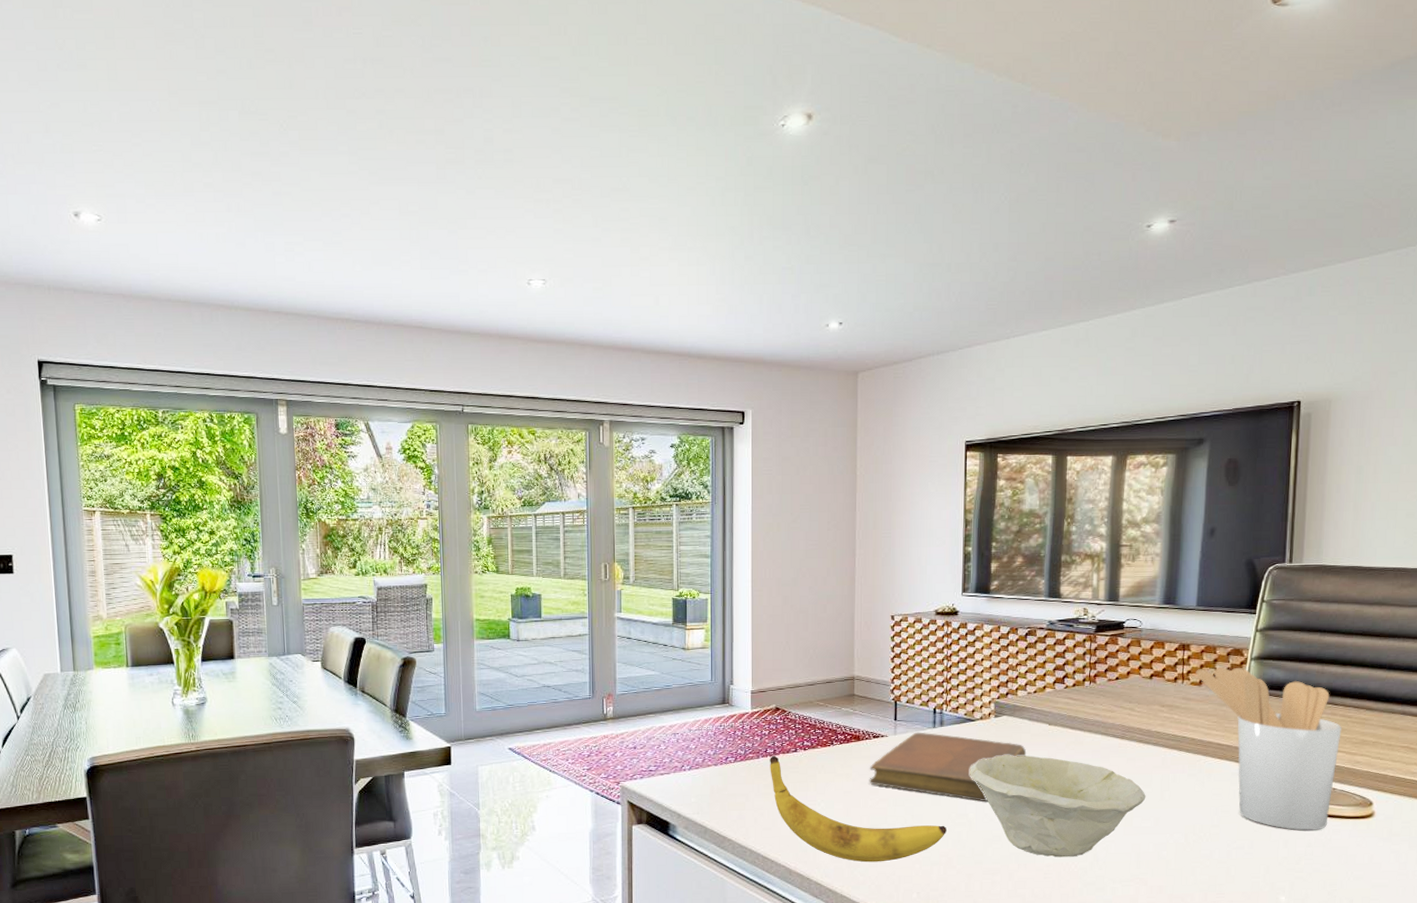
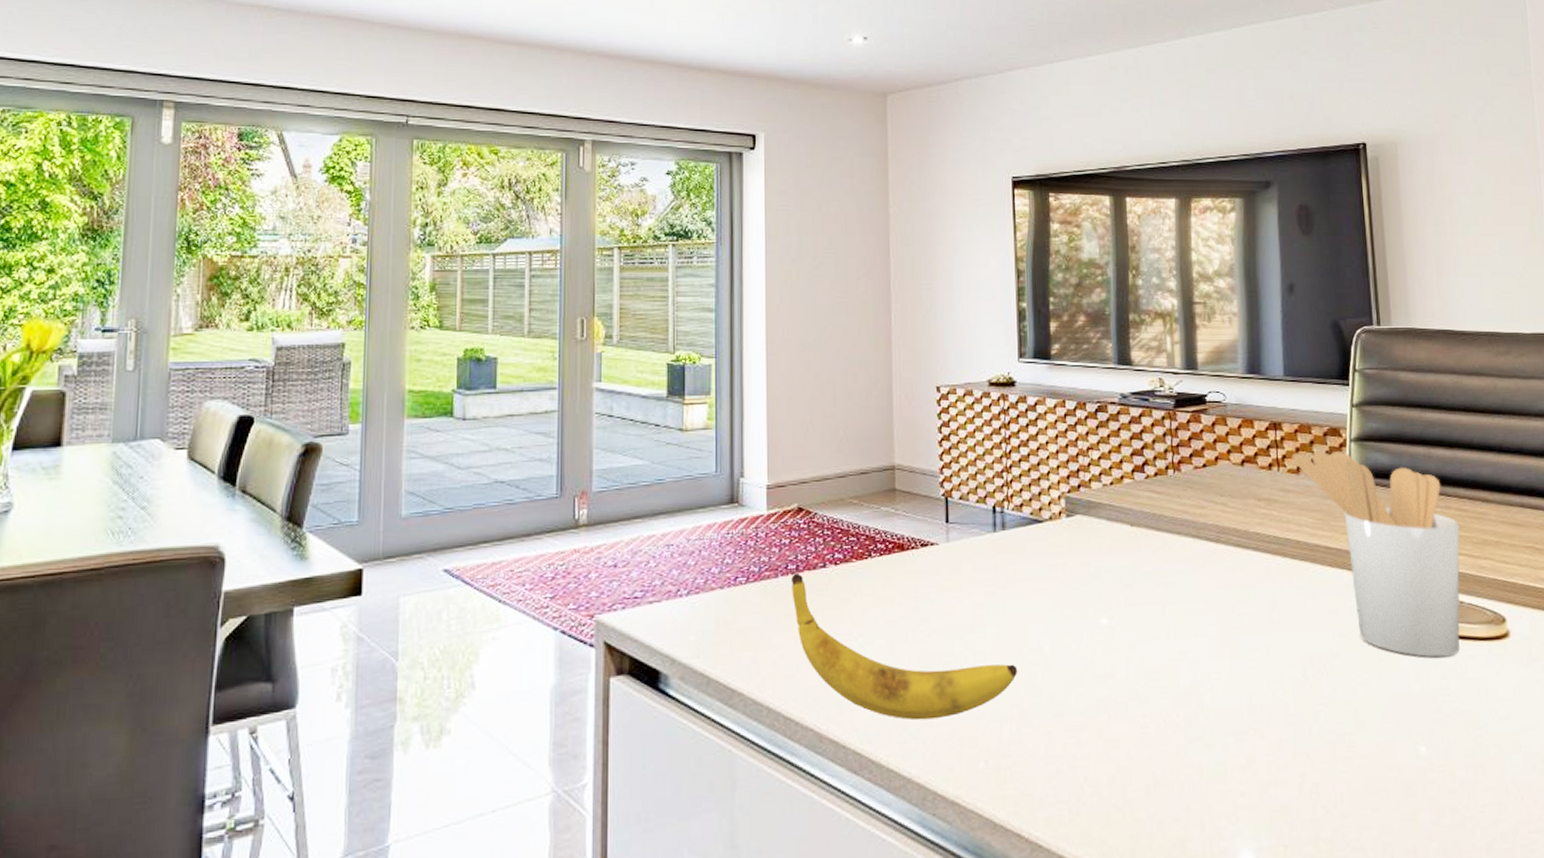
notebook: present [869,732,1027,802] -> none [917,538,1107,631]
bowl: present [970,755,1146,858] -> none [1041,566,1252,704]

